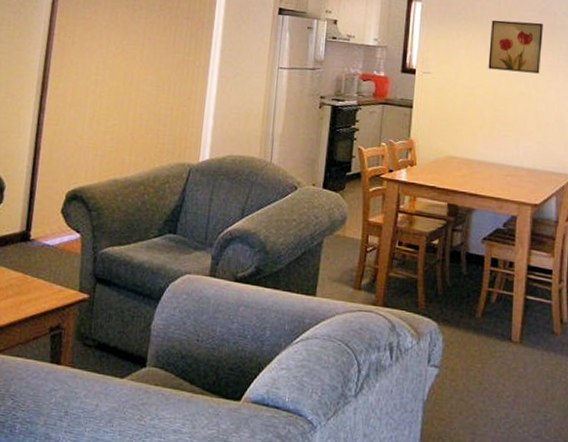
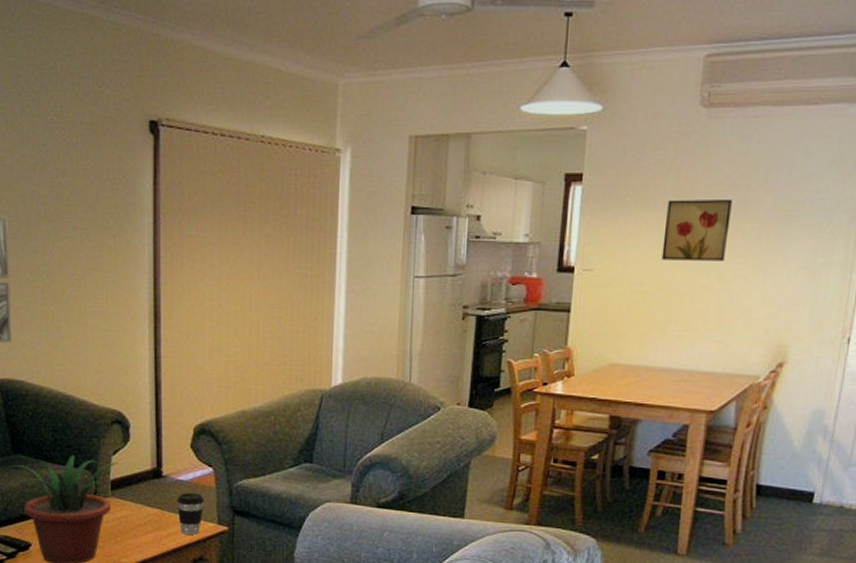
coffee cup: none [40,258,69,302] -> present [177,493,204,535]

